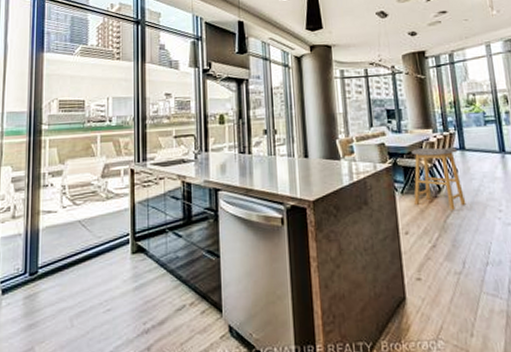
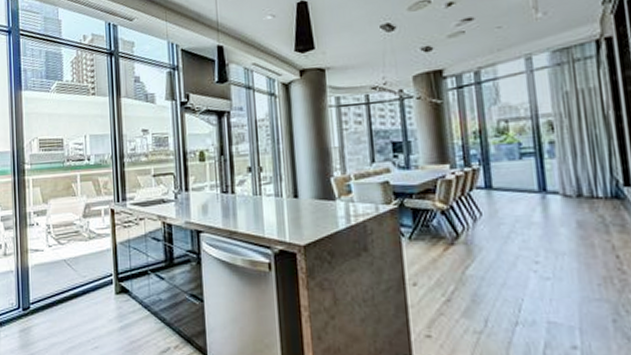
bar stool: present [410,147,466,210] -> none [421,186,492,260]

